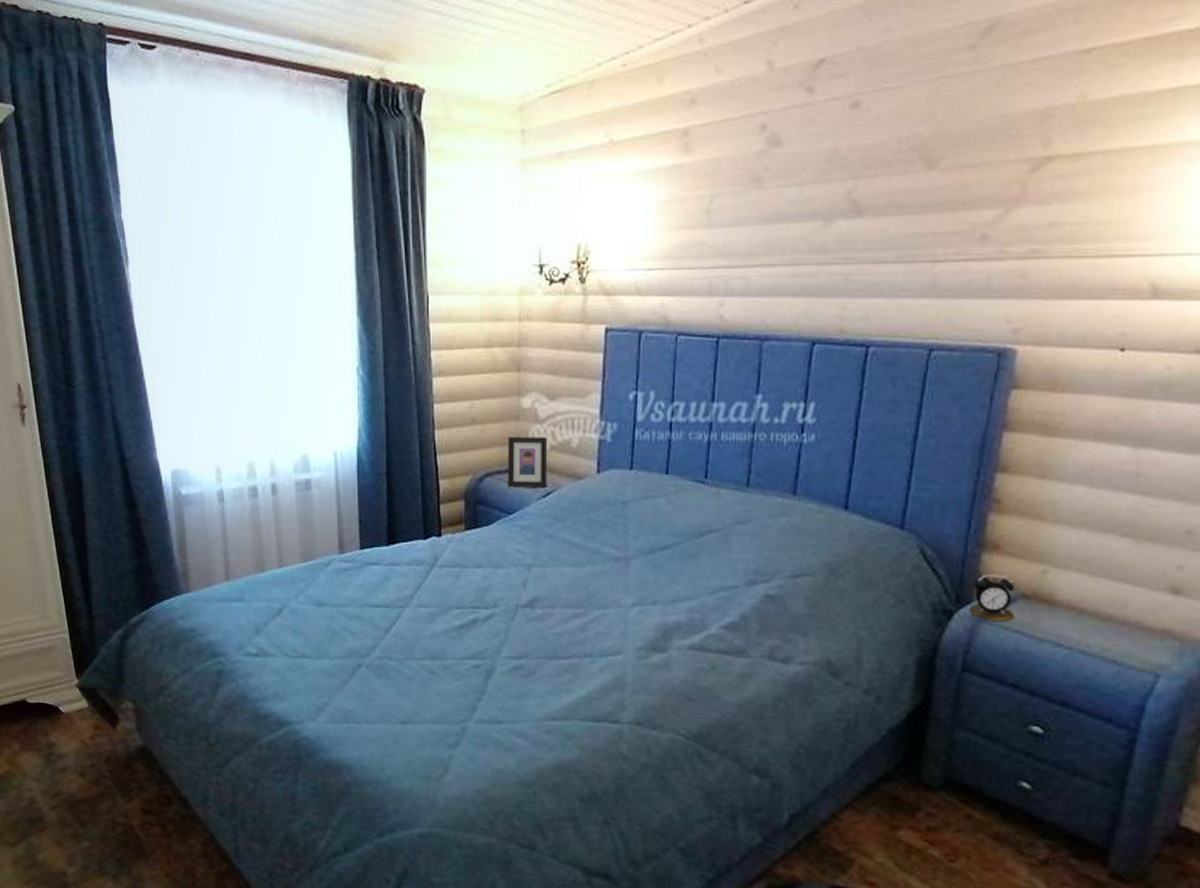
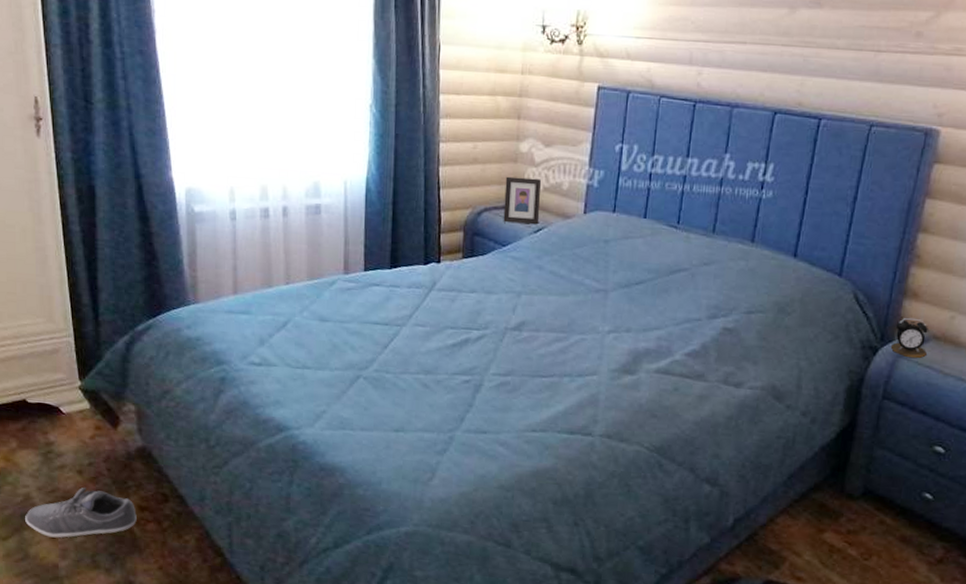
shoe: none [31,790,141,844] -> present [25,487,137,538]

